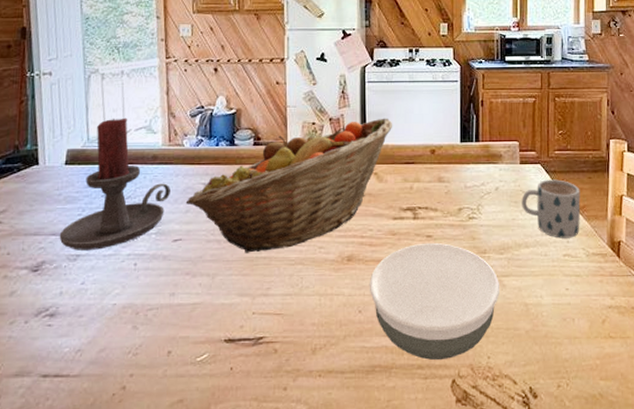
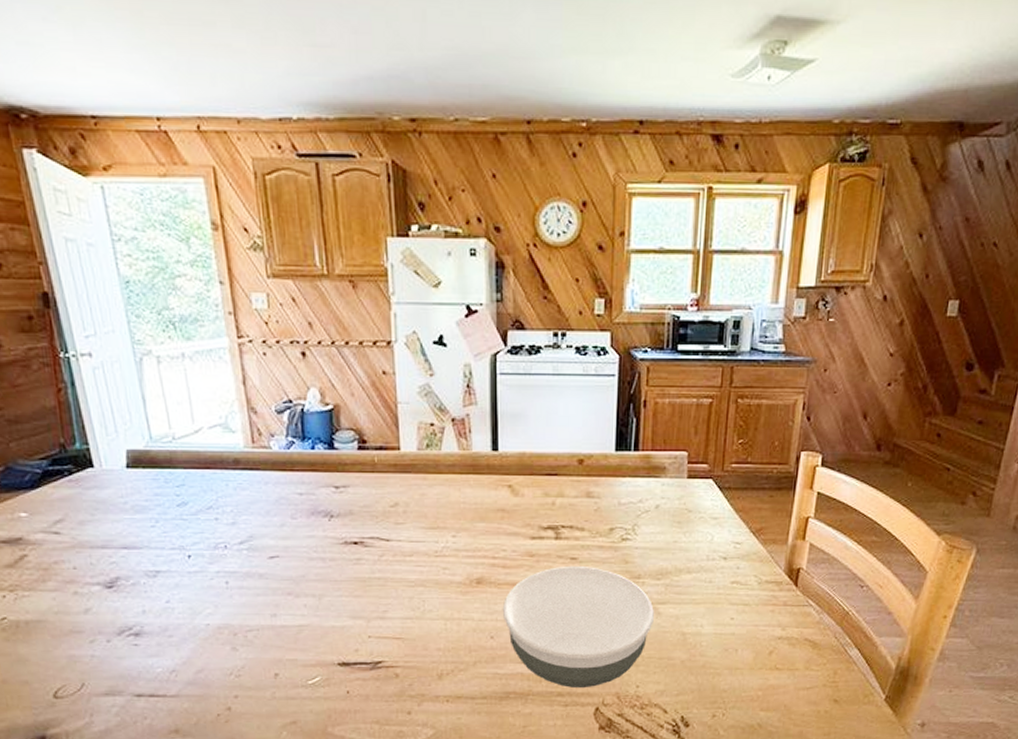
candle holder: present [59,118,170,250] -> none [132,412,260,566]
fruit basket: present [185,118,393,253] -> none [279,419,532,573]
mug: present [521,179,581,239] -> none [686,497,758,564]

